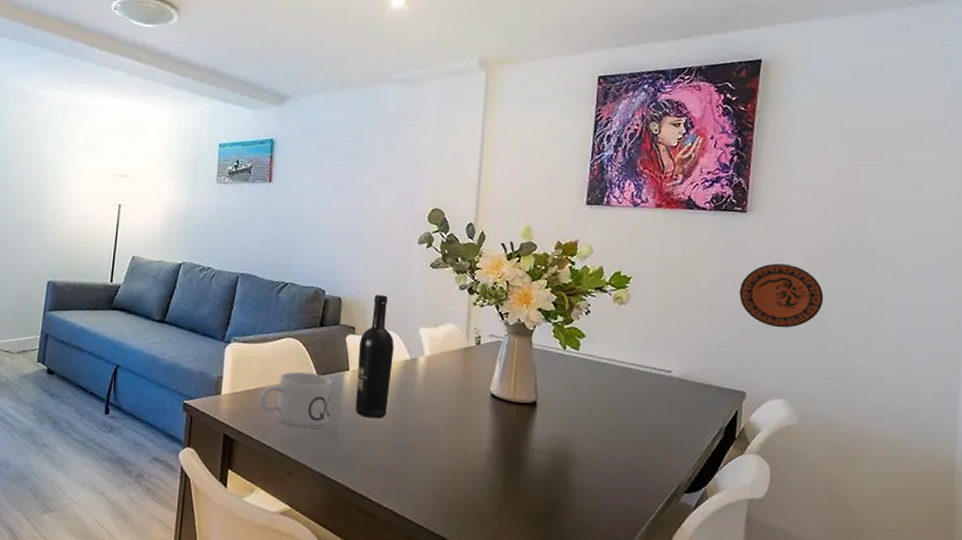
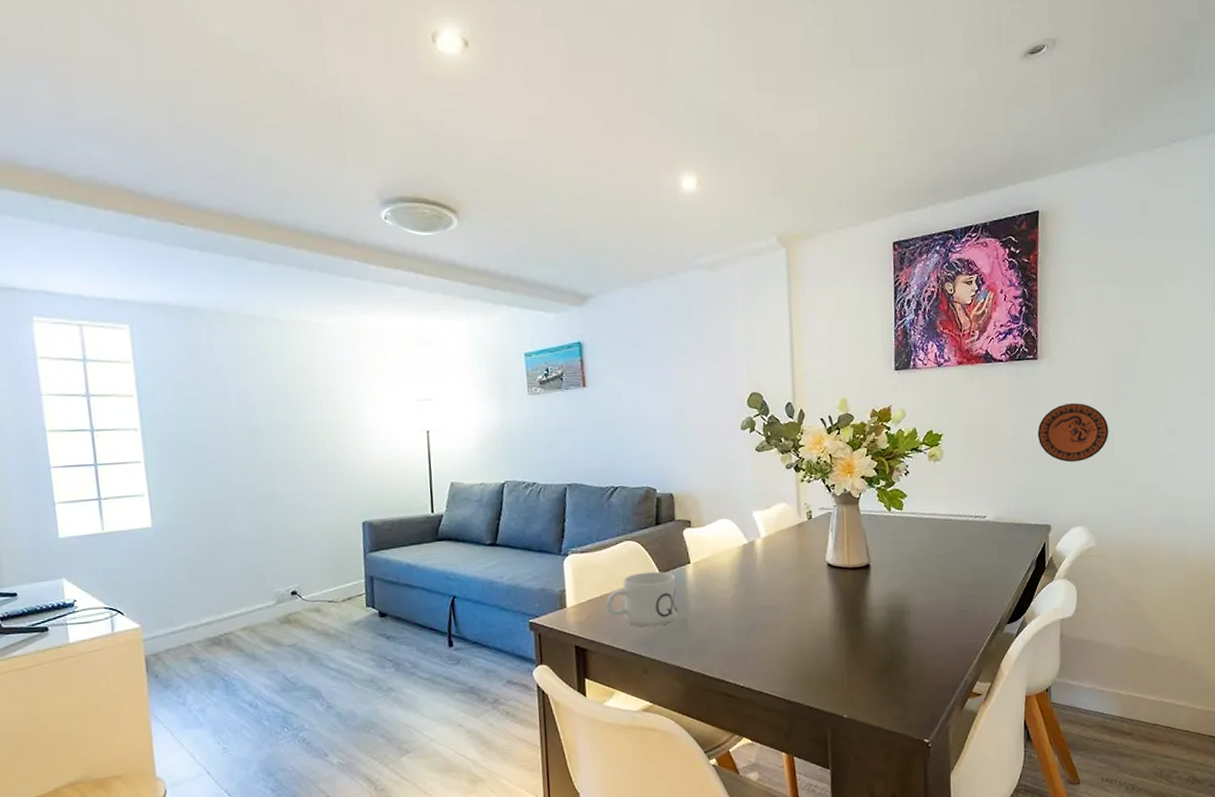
wine bottle: present [355,294,394,419] -> none [697,485,732,606]

